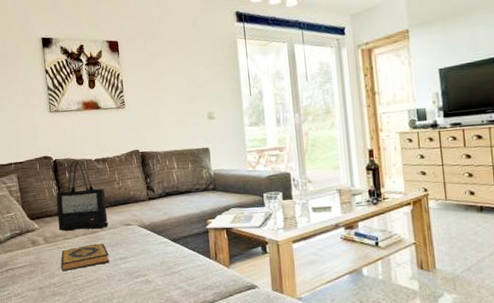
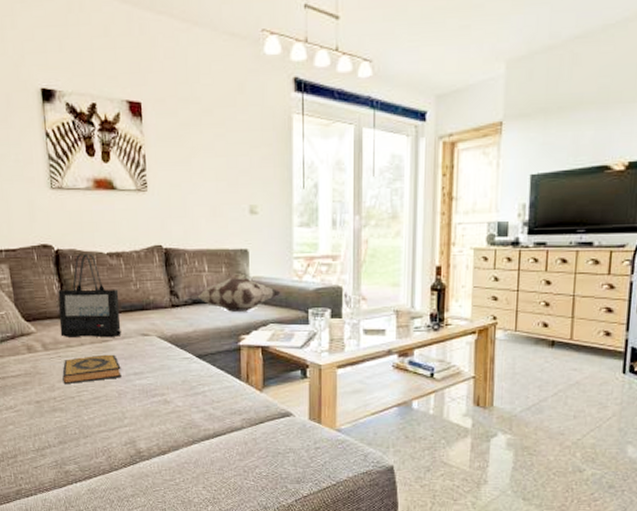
decorative pillow: none [162,171,239,201] -> present [189,278,281,312]

